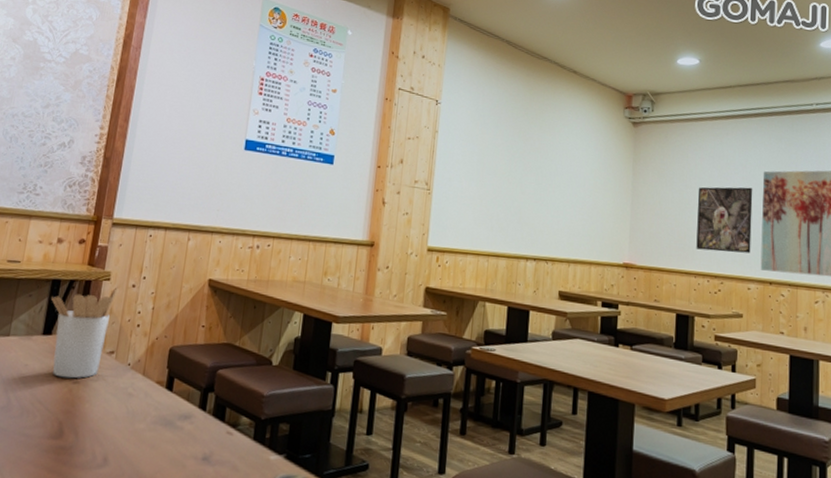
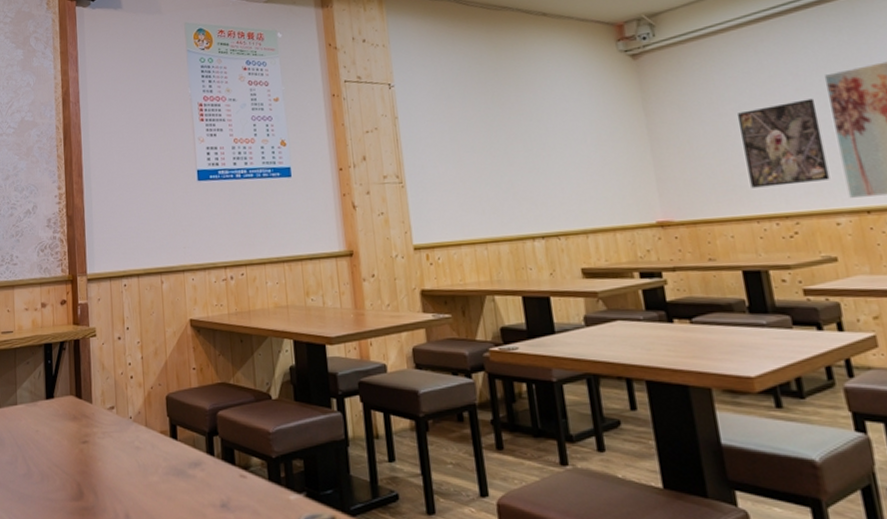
utensil holder: present [51,287,118,379] -> none [47,342,105,439]

